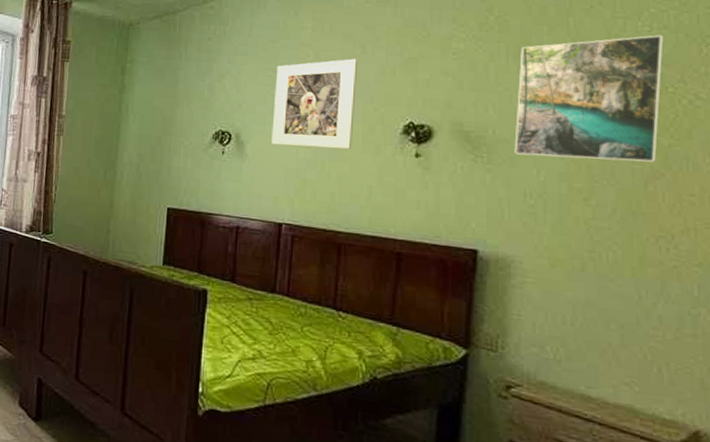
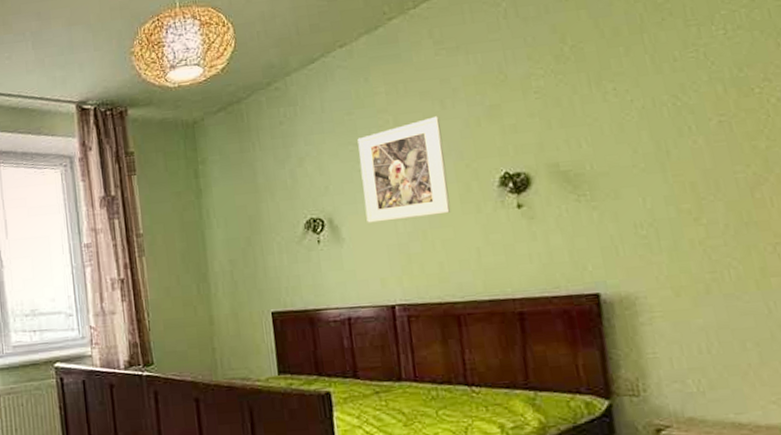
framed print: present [514,35,664,162] -> none [601,36,758,186]

